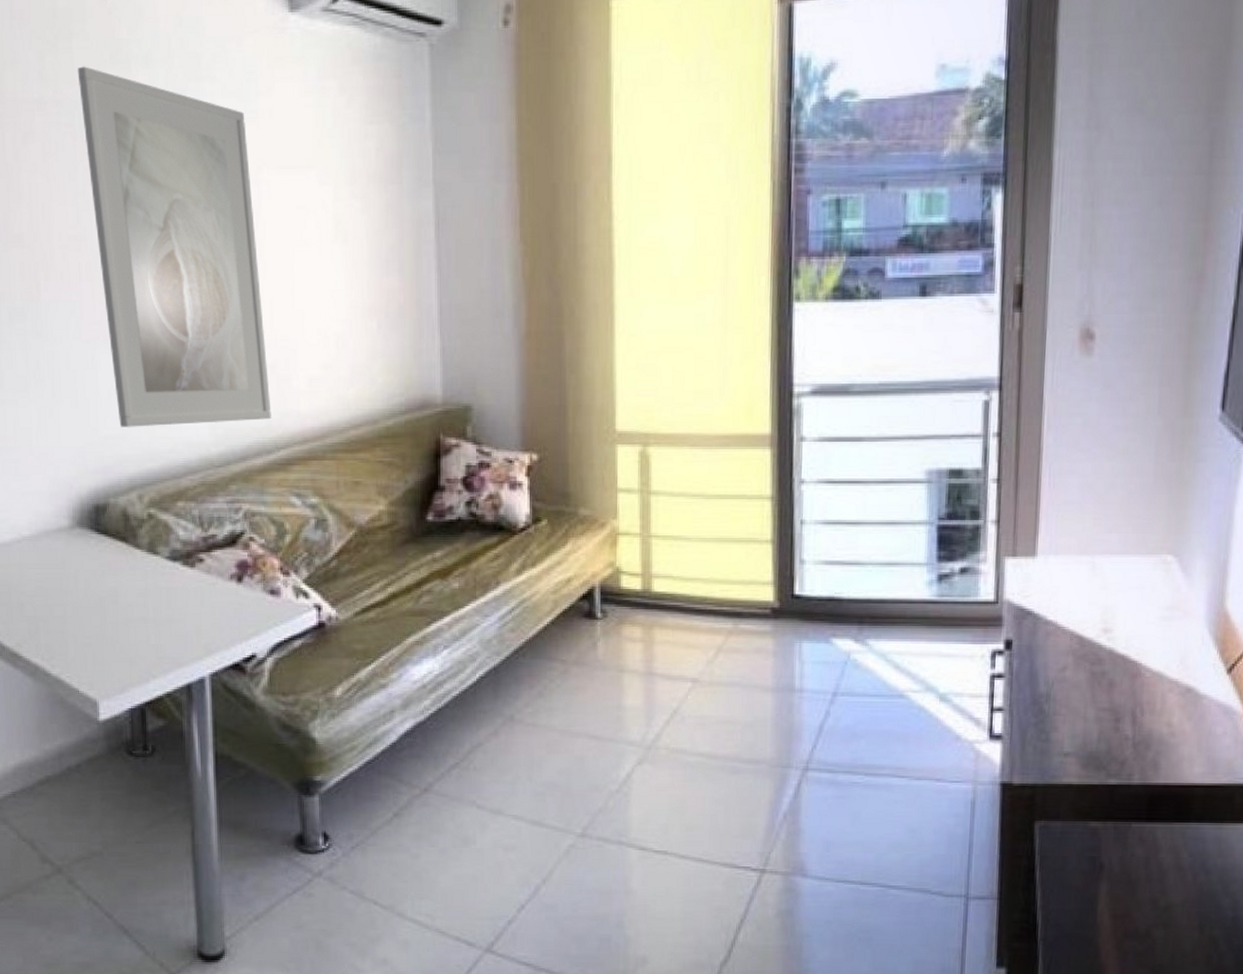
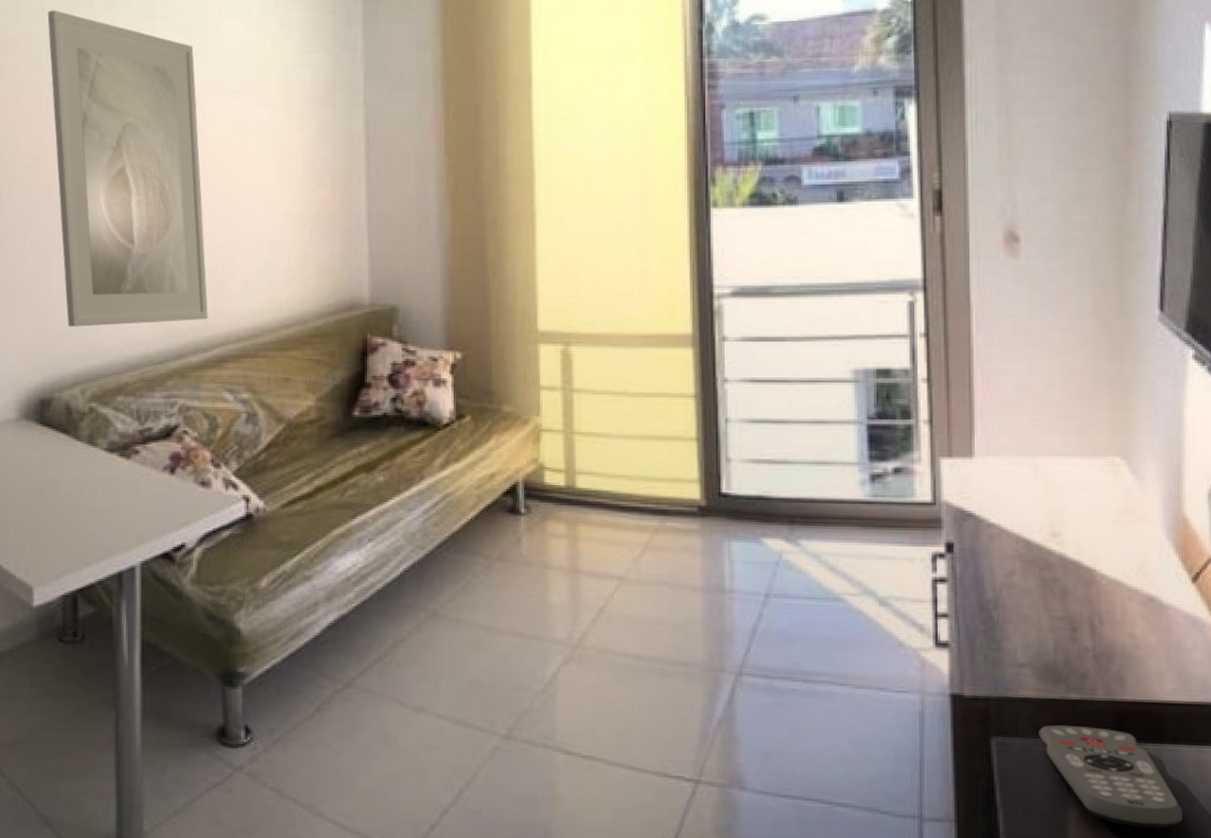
remote control: none [1078,809,1200,899] -> present [1039,725,1183,829]

